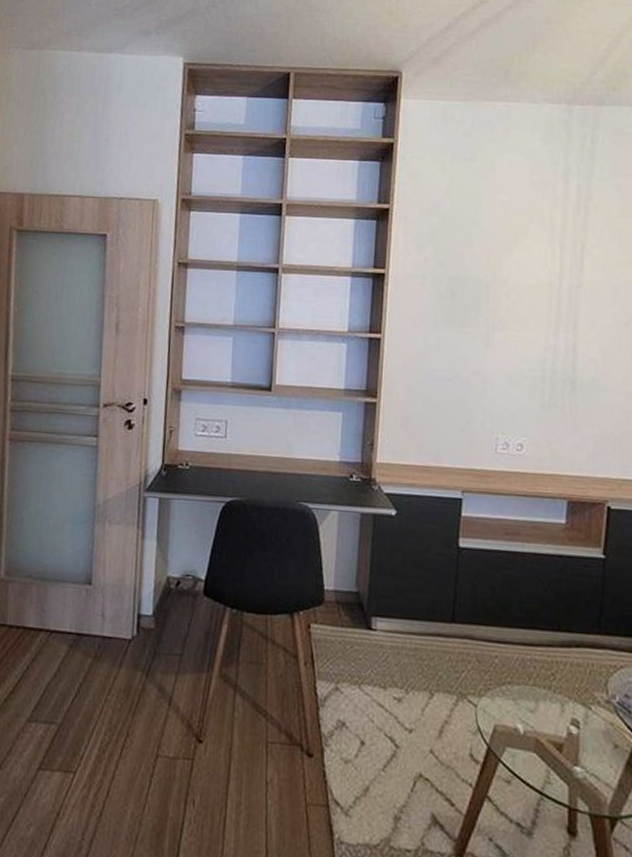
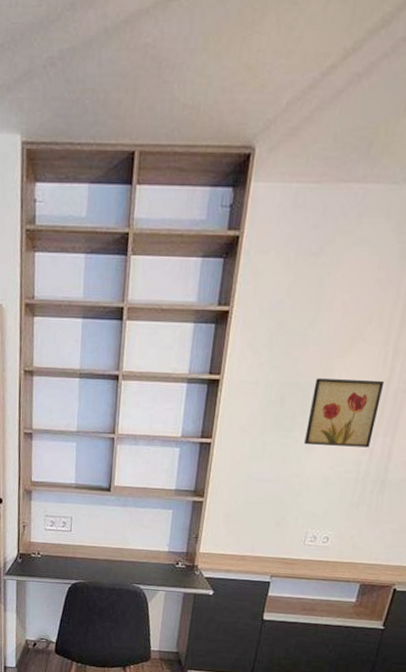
wall art: none [481,273,556,344] -> present [304,378,385,448]

